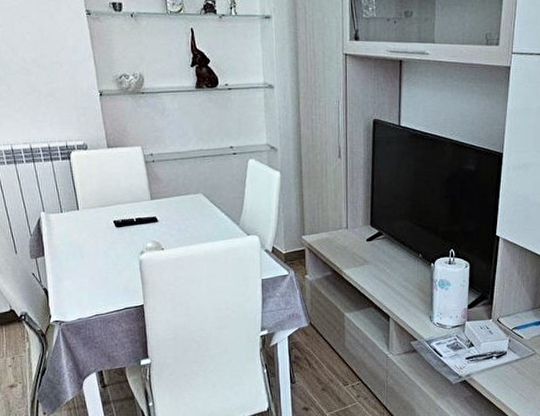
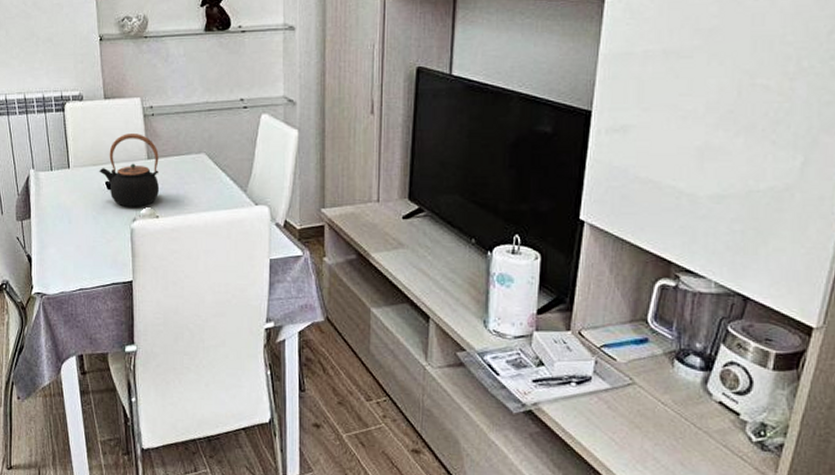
teapot: none [107,178,164,242] -> present [99,134,160,207]

